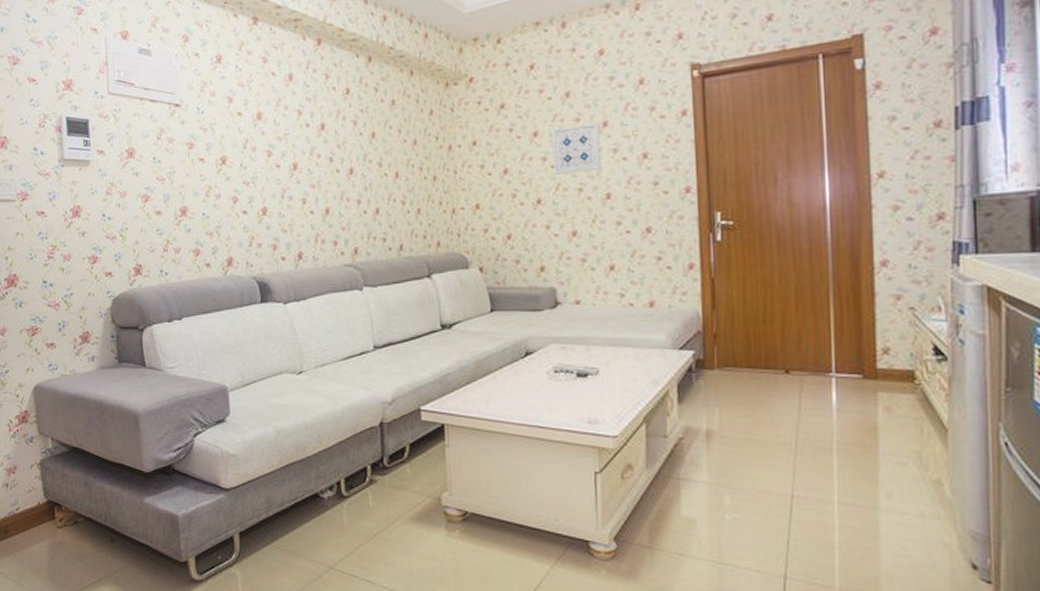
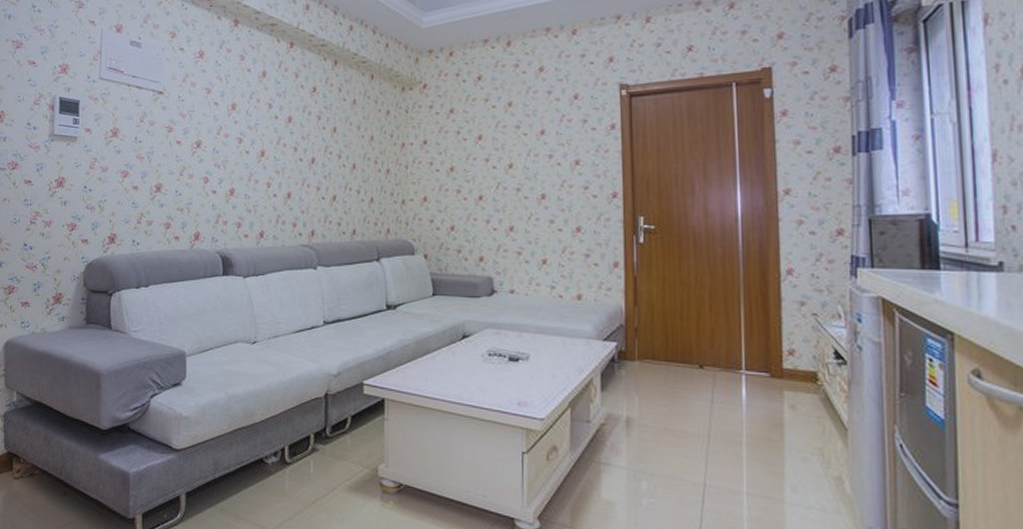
wall art: present [551,122,602,175] -> none [494,130,538,174]

